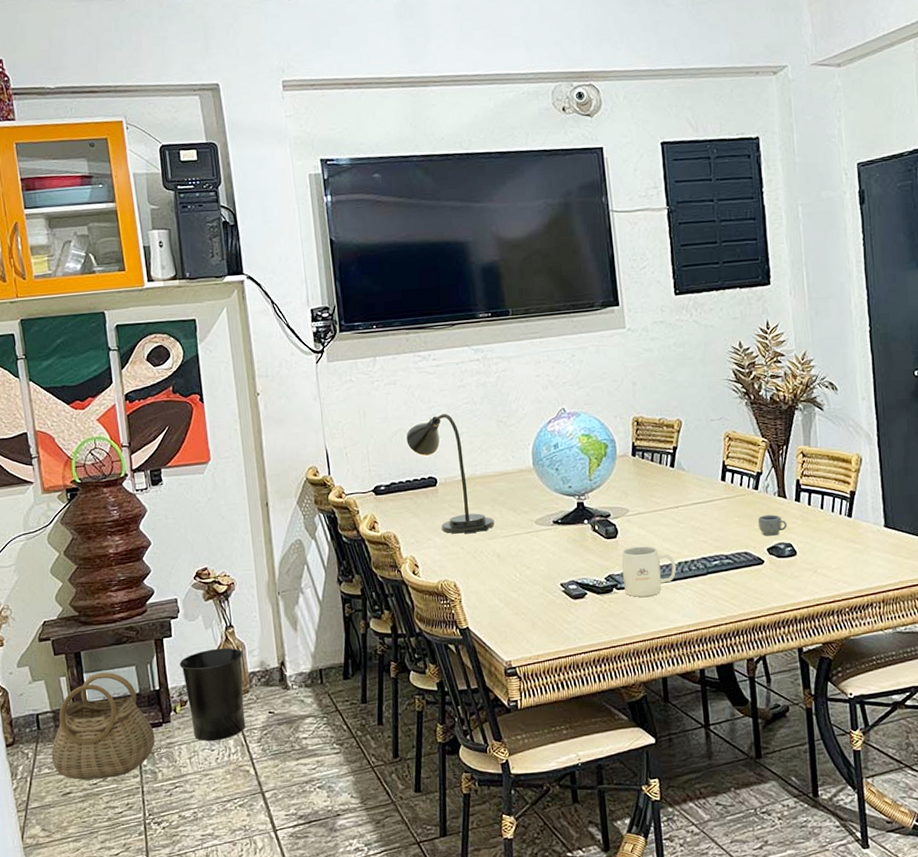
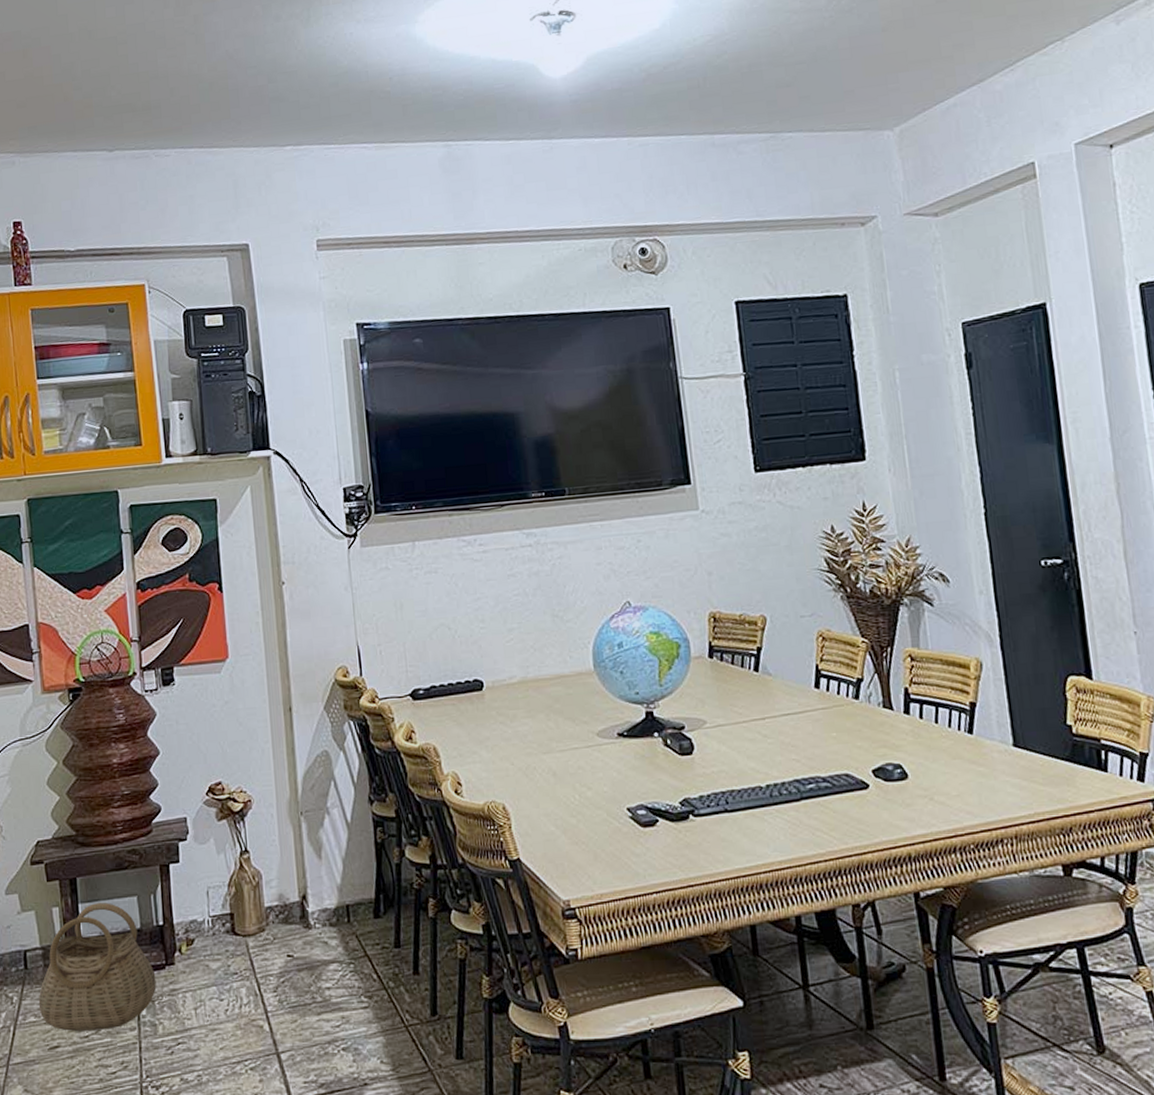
waste bin: present [179,647,246,741] -> none [187,876,261,988]
desk lamp: present [406,413,495,534] -> none [448,606,550,747]
mug: present [621,546,677,597] -> none [698,764,765,826]
cup: present [757,514,787,536] -> none [859,729,895,755]

